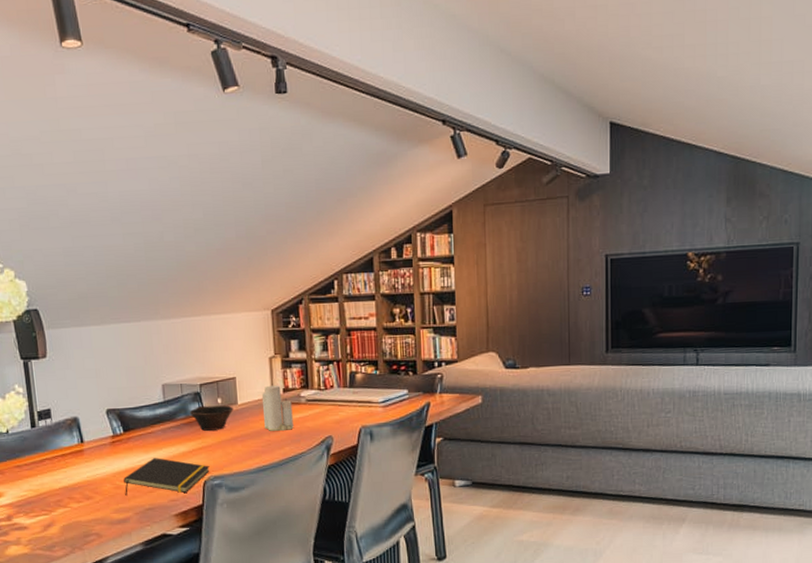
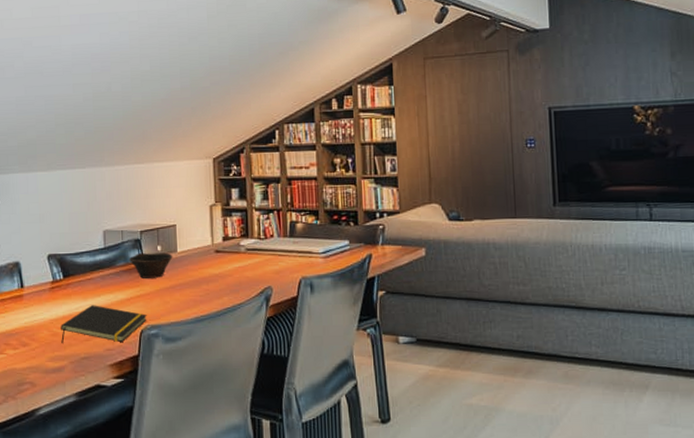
candle: present [261,384,294,431] -> none [201,232,233,280]

